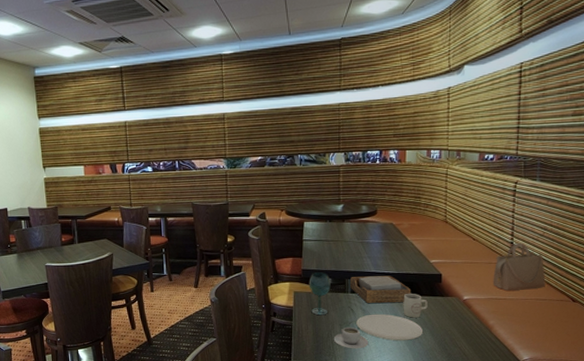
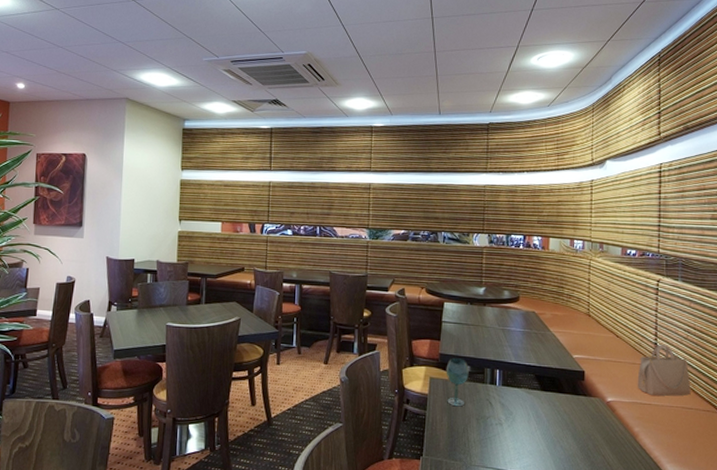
teacup: present [333,326,369,349] -> none [469,422,507,449]
napkin holder: present [350,275,411,303] -> none [489,366,553,400]
plate: present [356,313,424,341] -> none [494,409,565,444]
mug: present [403,293,428,318] -> none [544,389,570,418]

